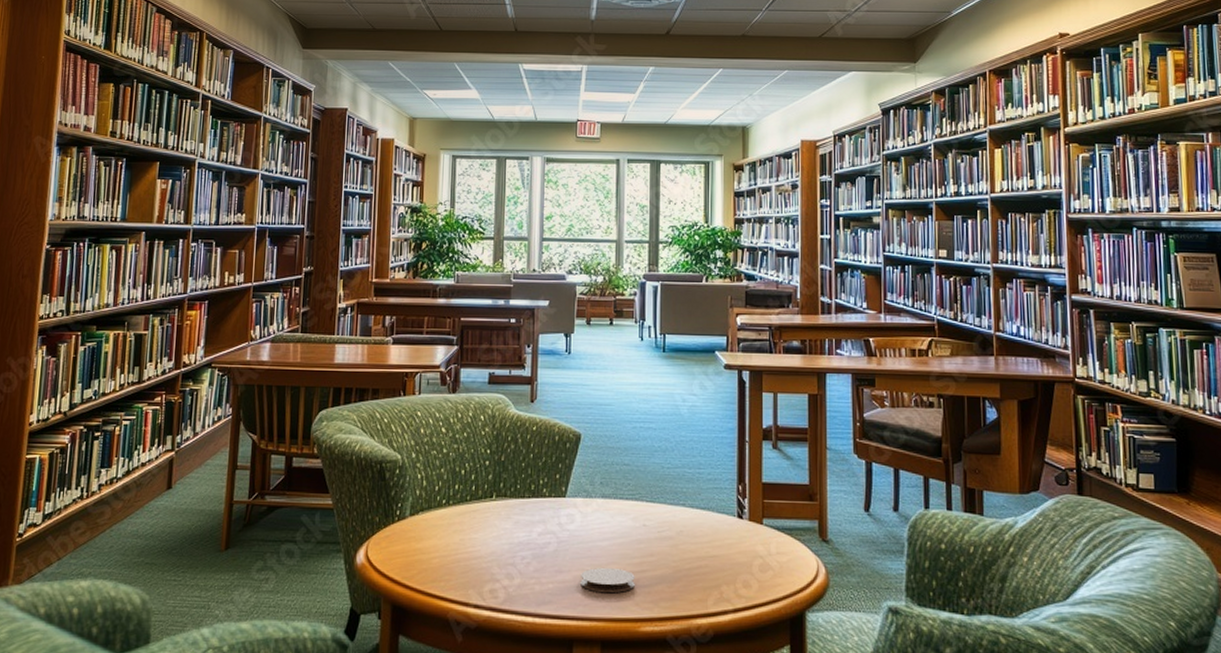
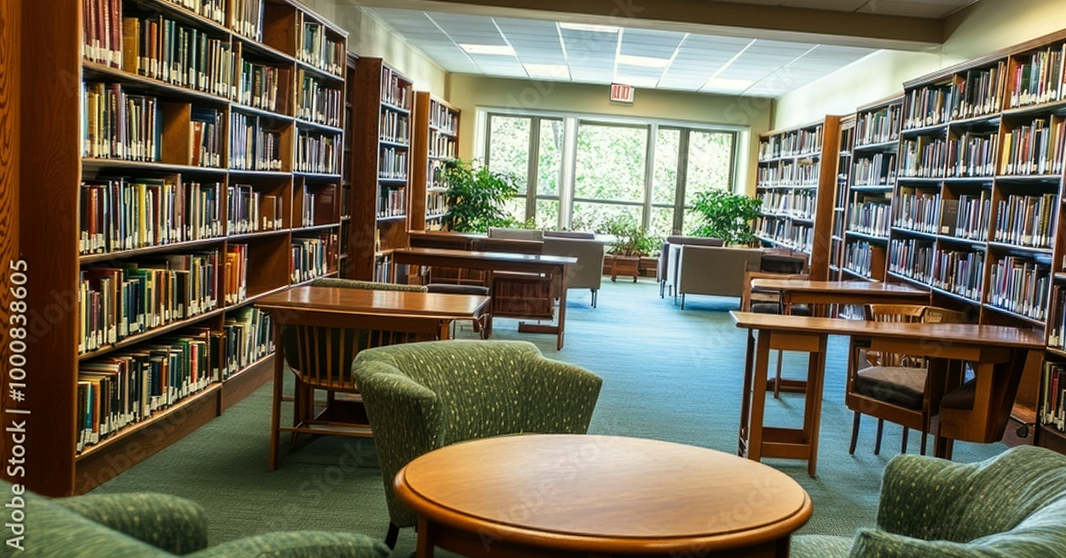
coaster: present [581,567,635,594] -> none [596,494,645,516]

